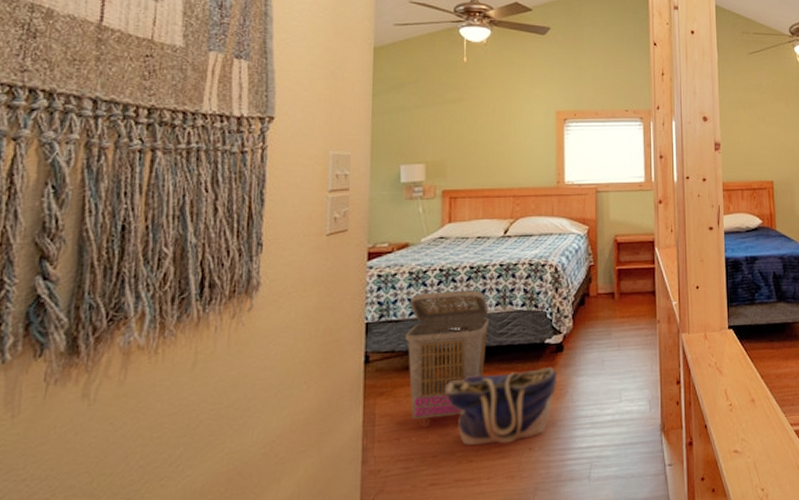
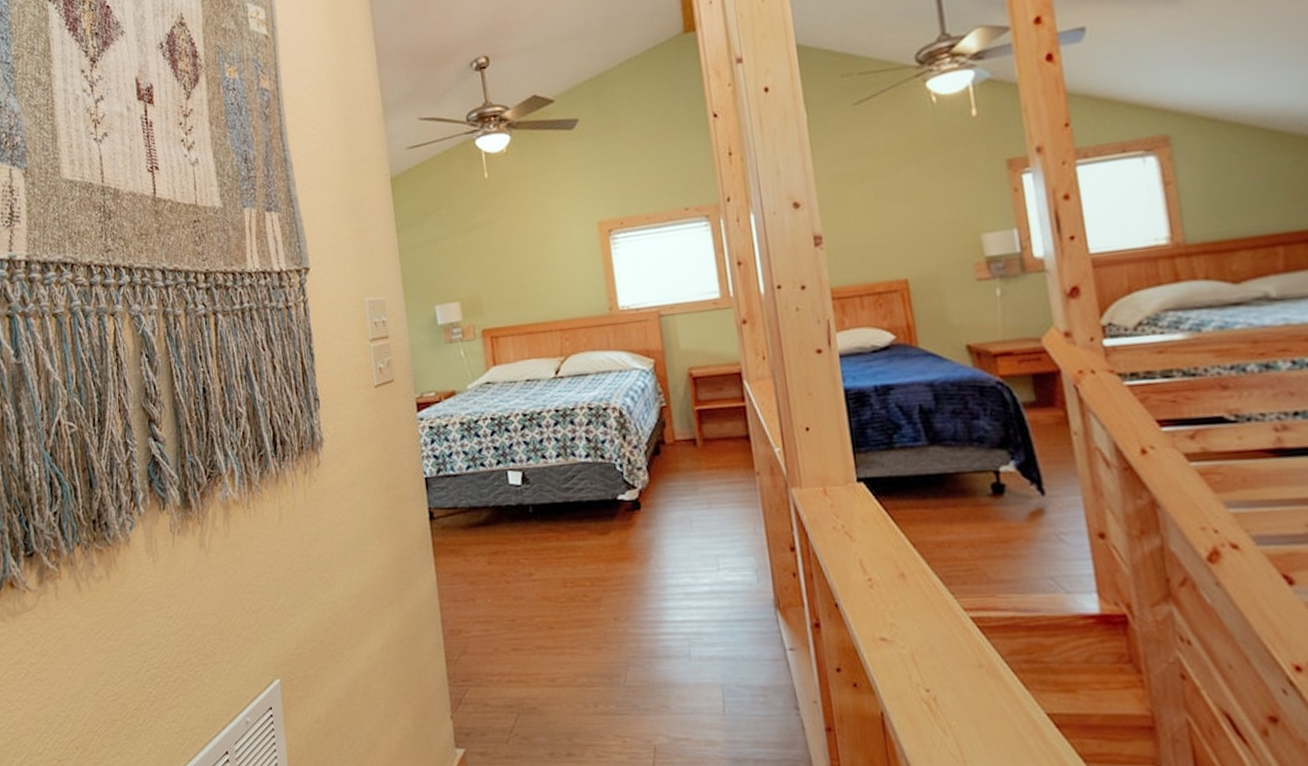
laundry basket: present [405,290,490,428] -> none [465,440,553,590]
tote bag: present [445,366,558,446] -> none [514,526,637,612]

